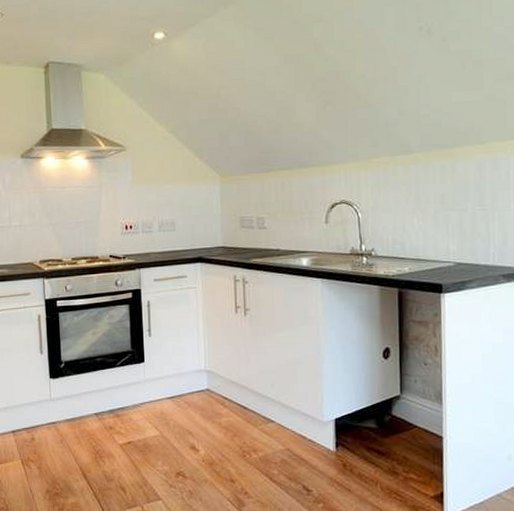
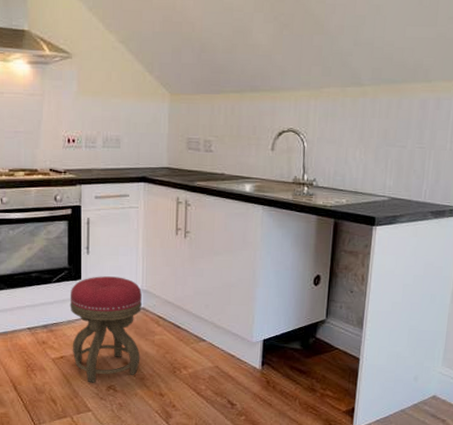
stool: none [134,358,208,470] -> present [70,276,143,383]

